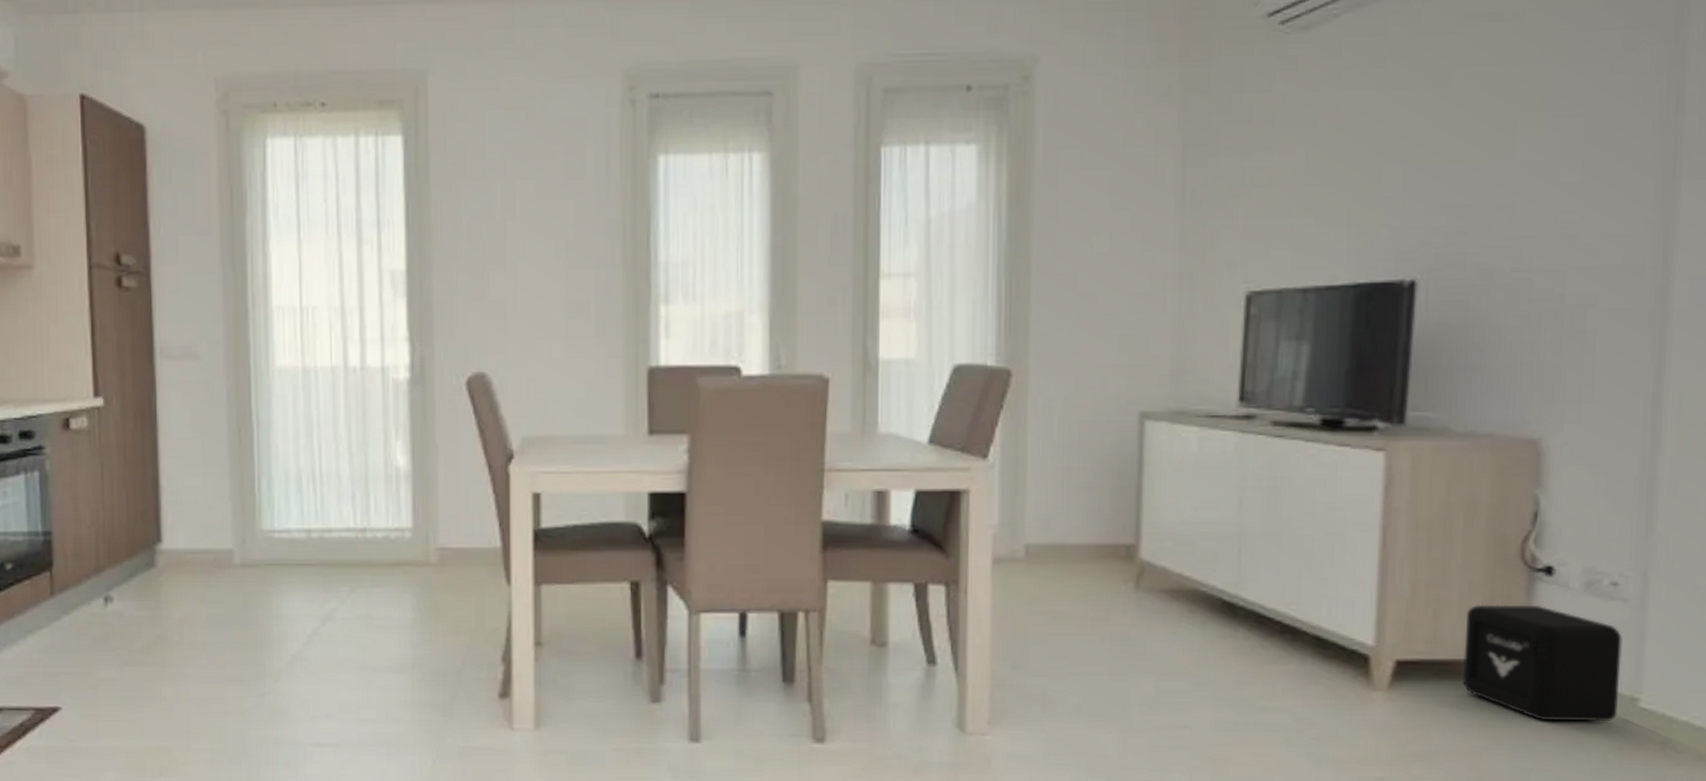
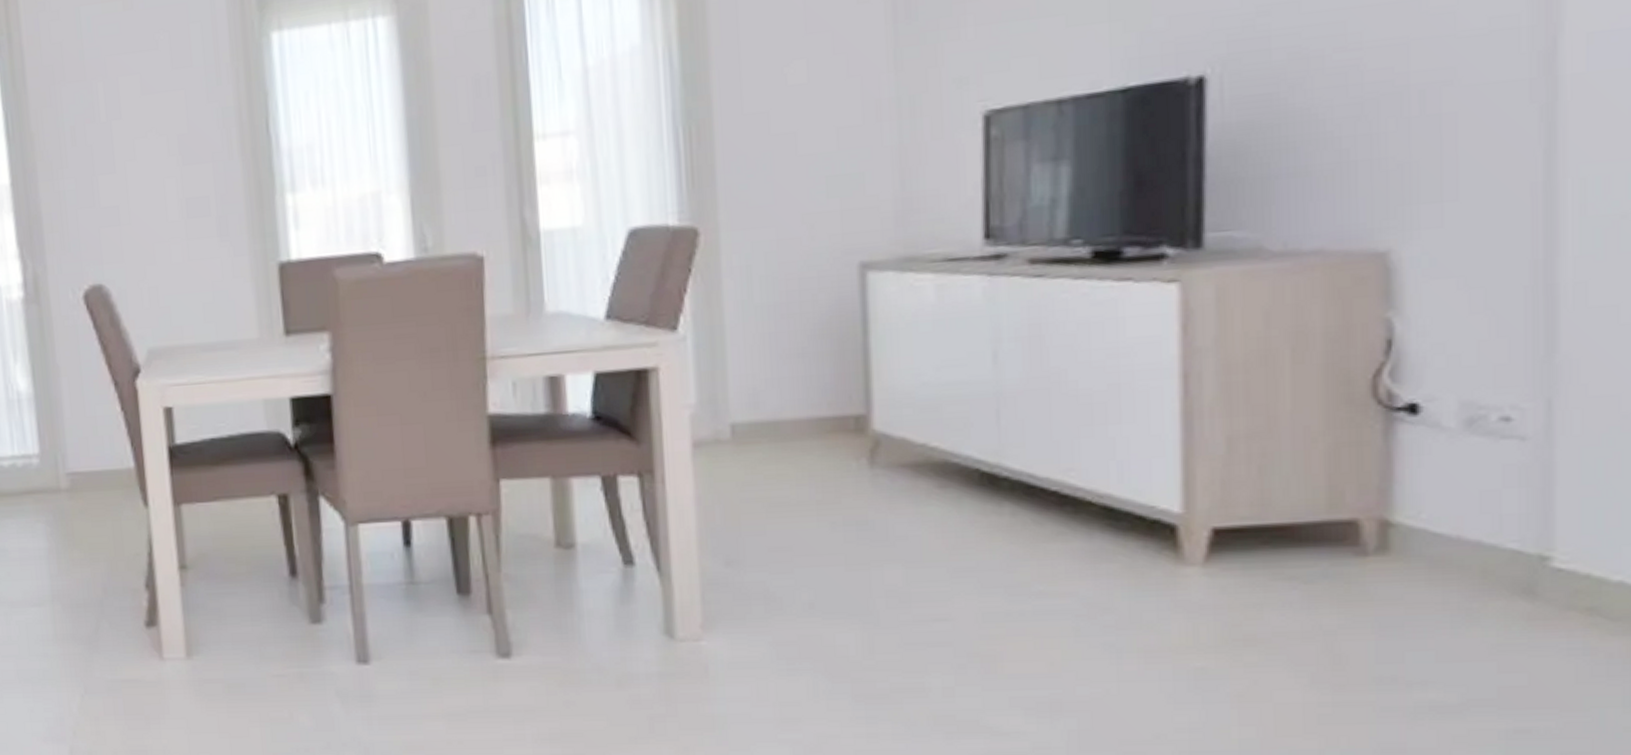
air purifier: present [1461,604,1622,721] -> none [1302,452,1523,591]

